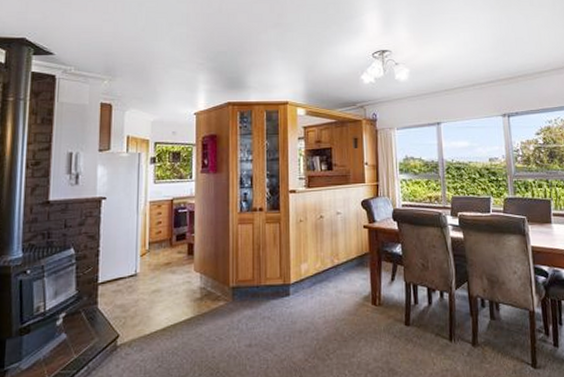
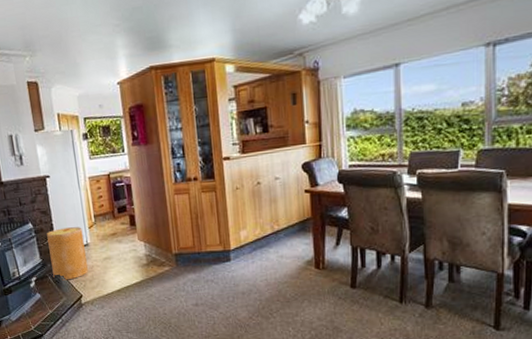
basket: none [88,254,134,317] -> present [47,227,88,281]

